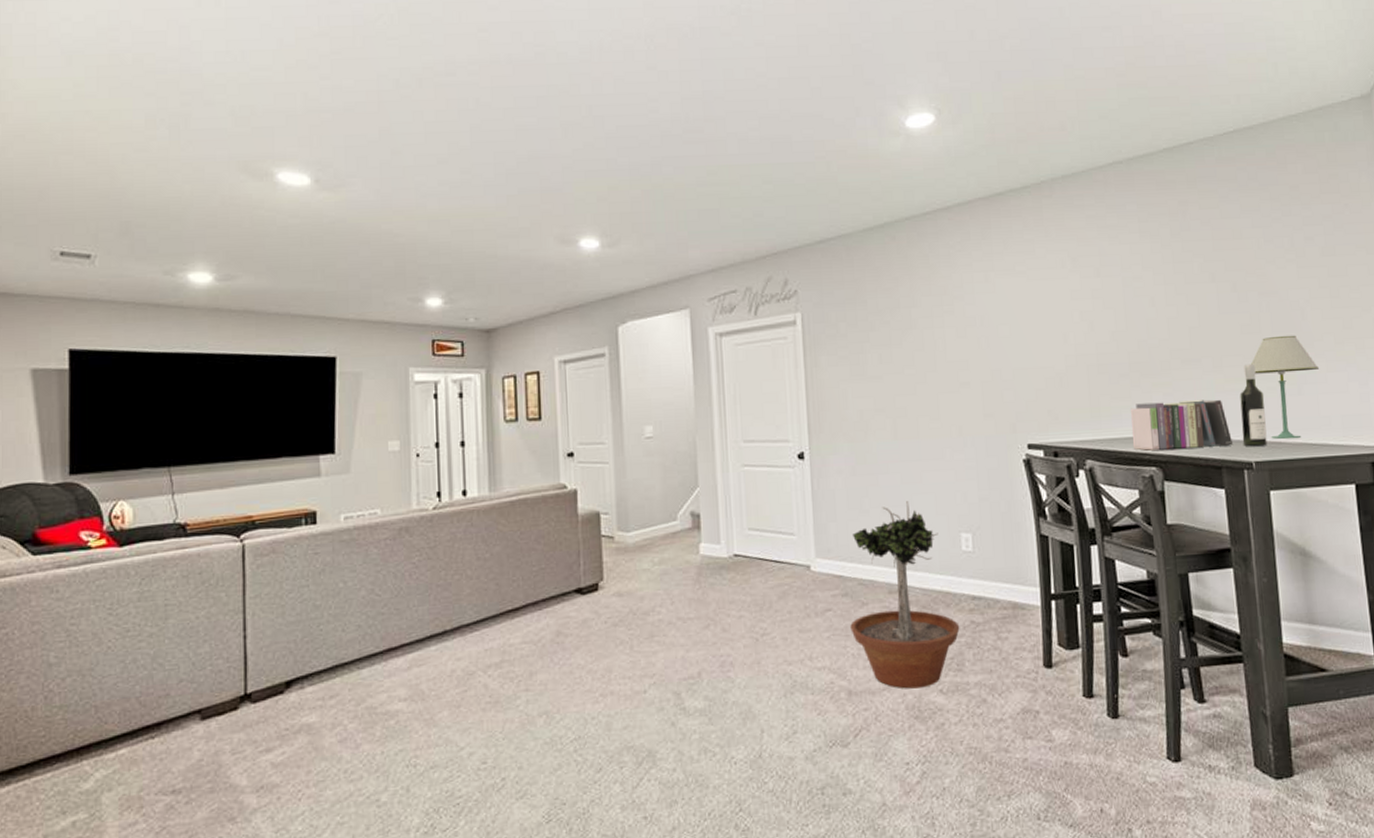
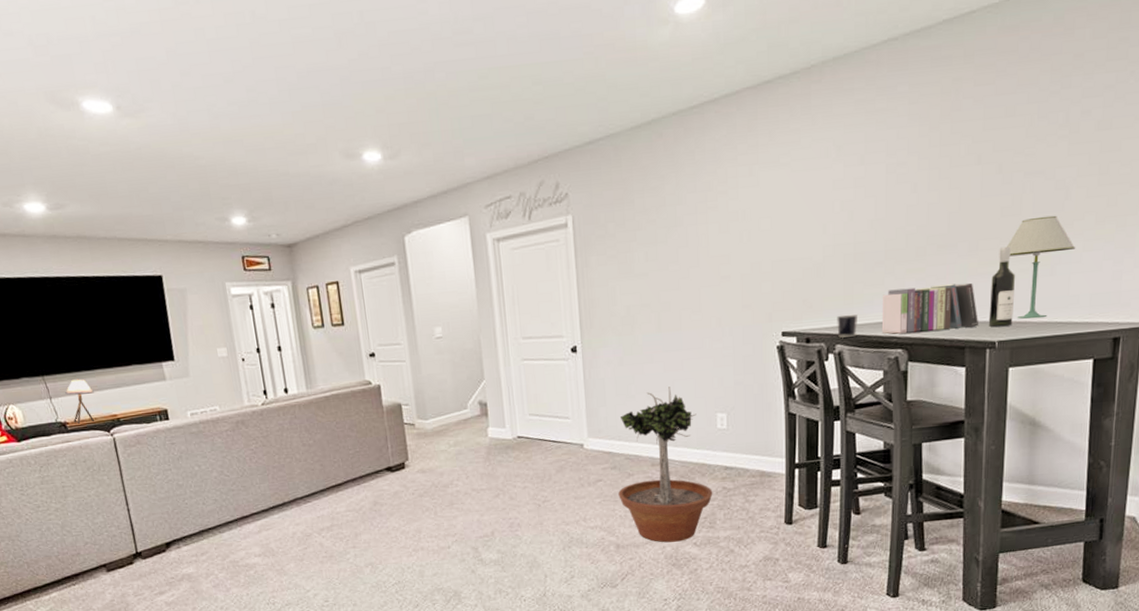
table lamp: none [193,471,229,526] -> present [65,379,95,424]
mug: none [1085,427,1107,454] -> present [837,314,857,339]

